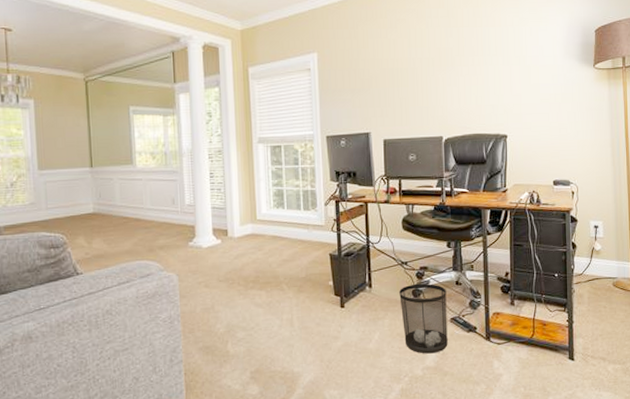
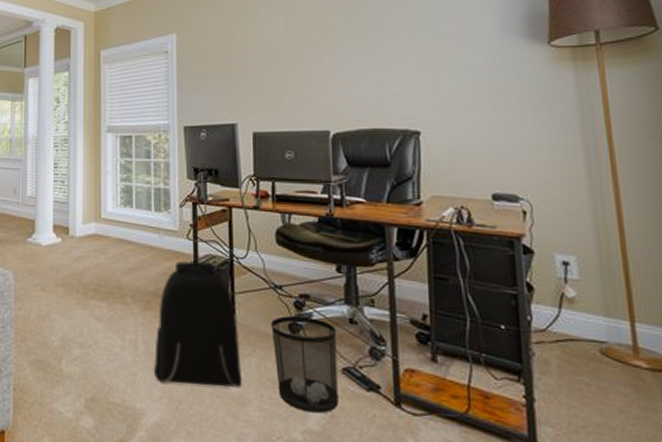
backpack: none [307,249,377,349] -> present [153,261,241,388]

